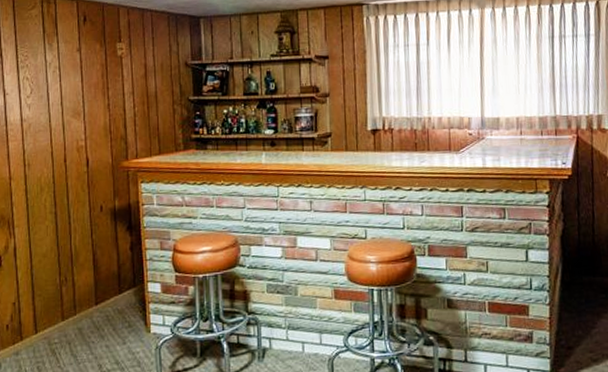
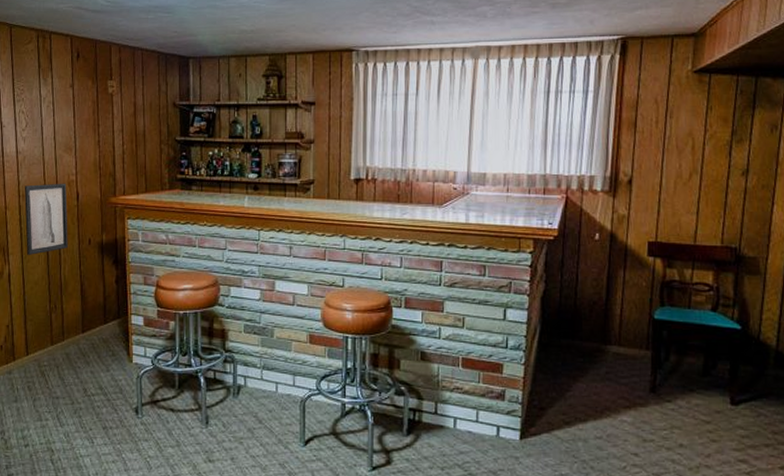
wall art: none [30,149,78,226] -> present [24,183,68,255]

